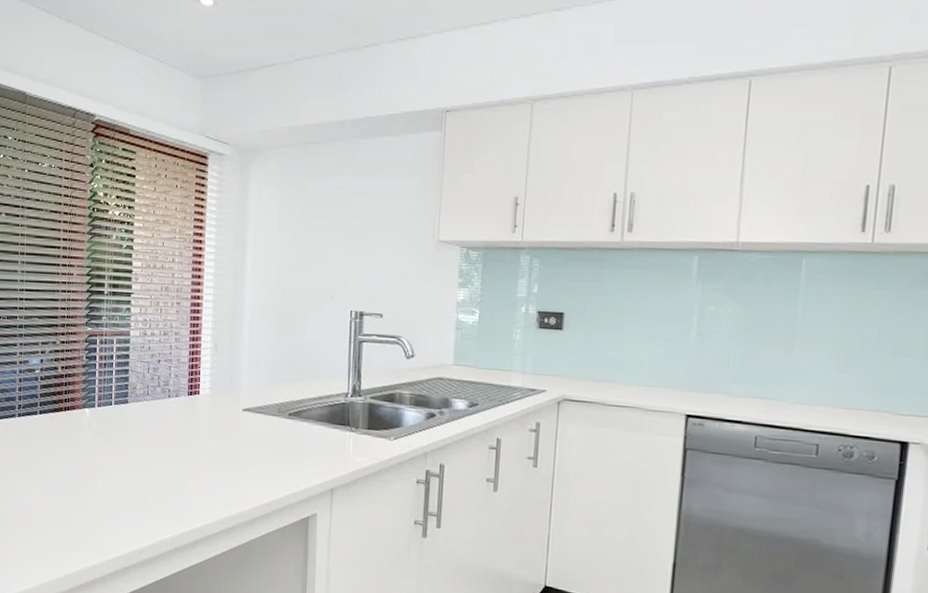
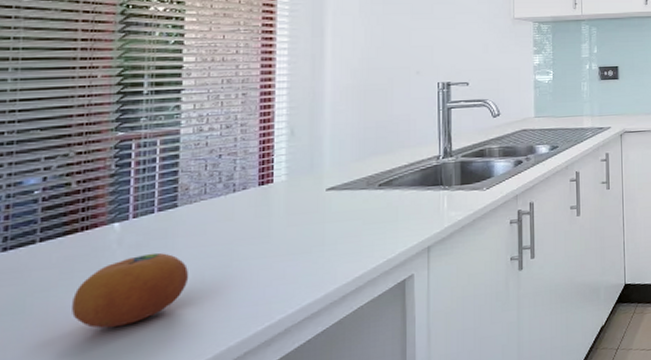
fruit: none [60,440,136,499] -> present [72,252,189,328]

